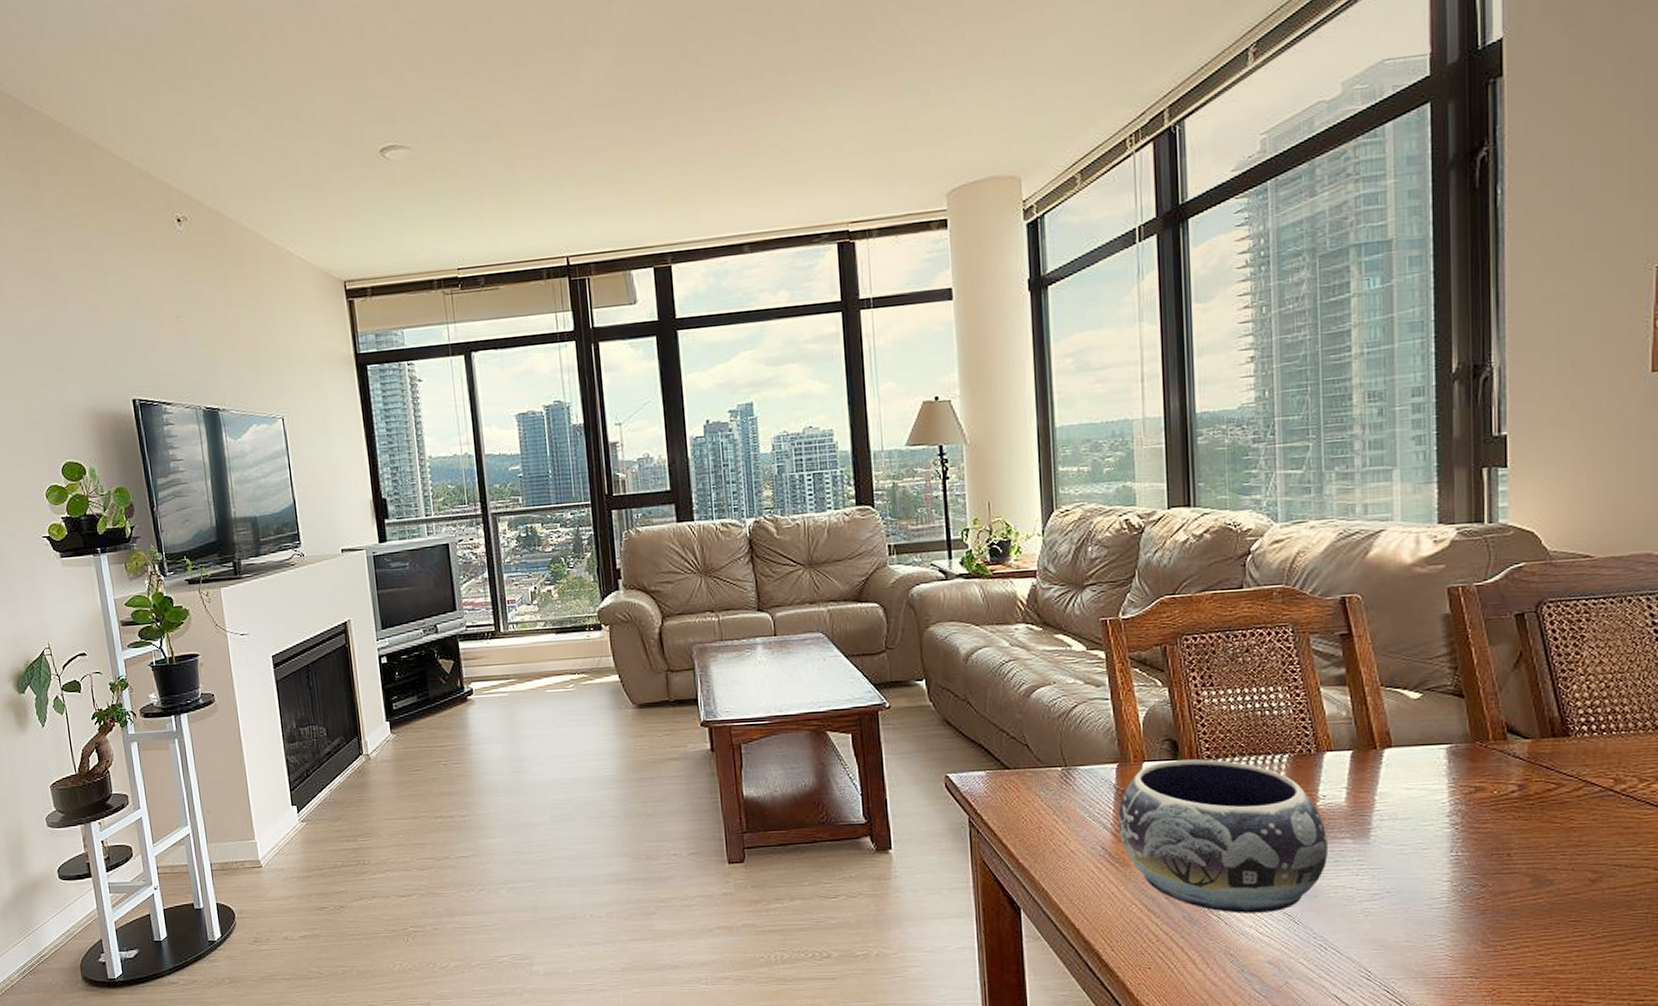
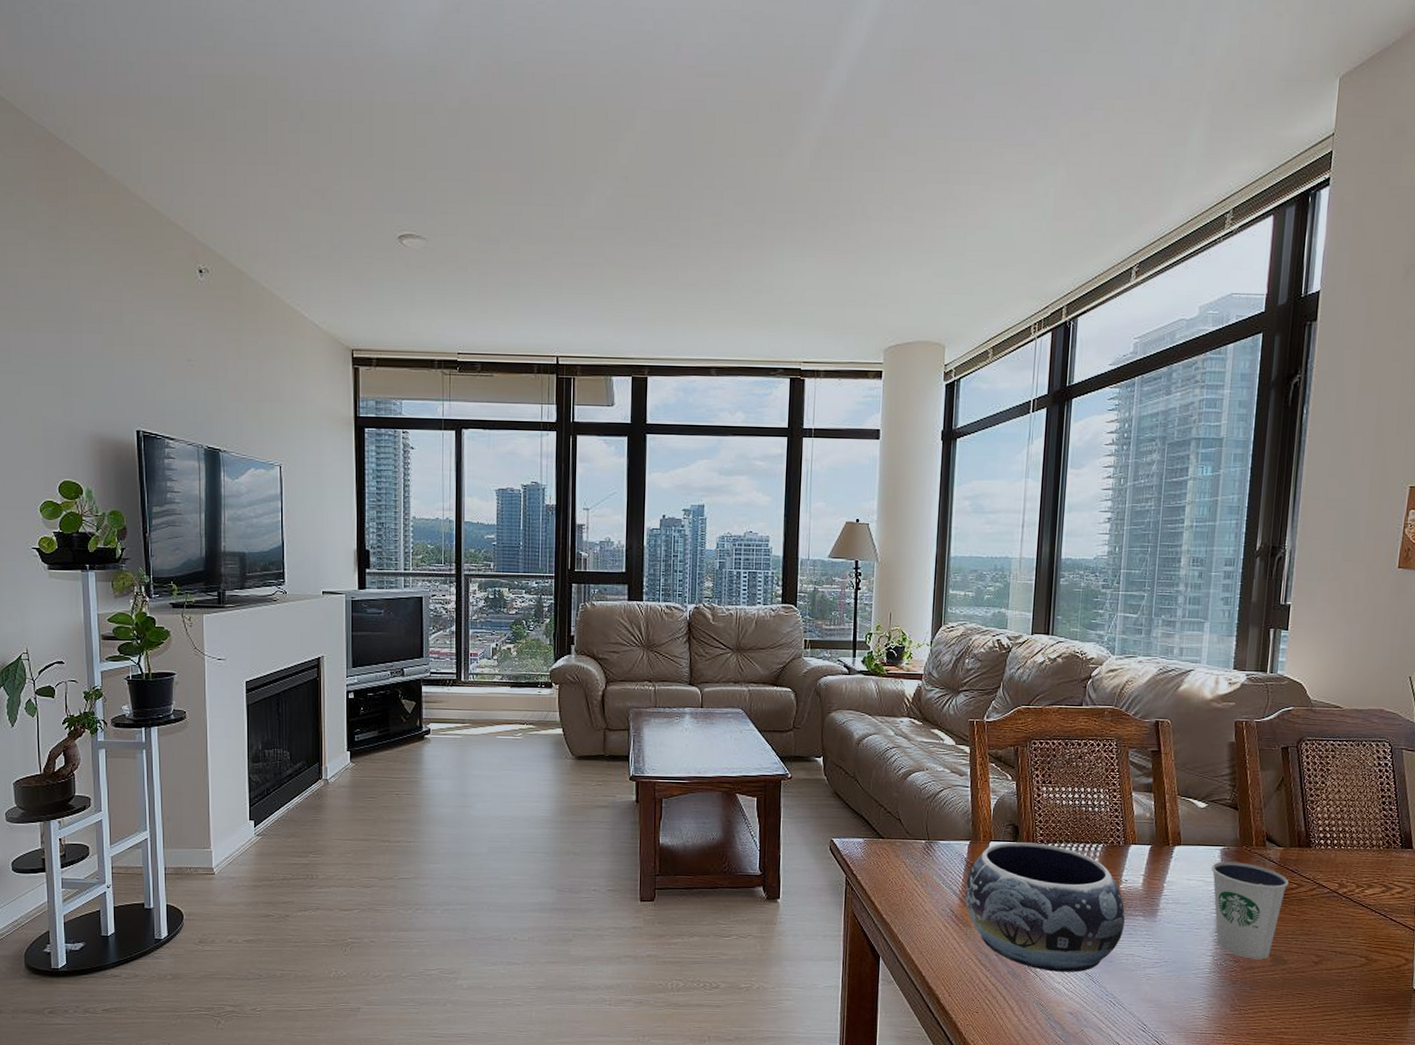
dixie cup: none [1437,762,1544,882] -> present [1211,861,1289,960]

